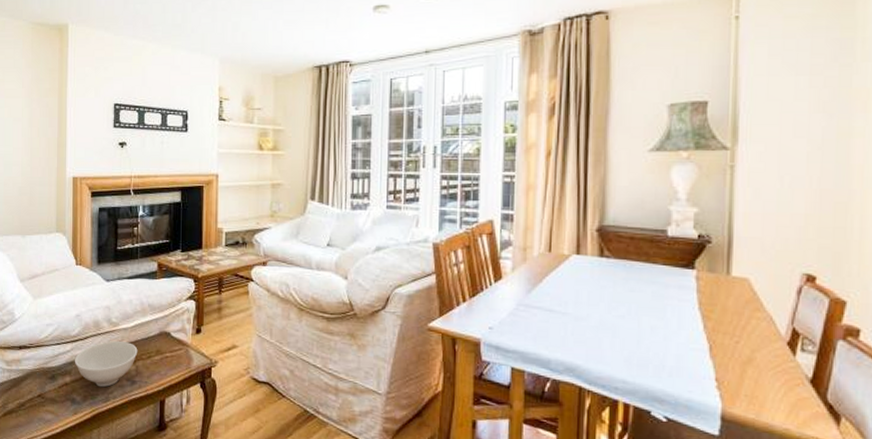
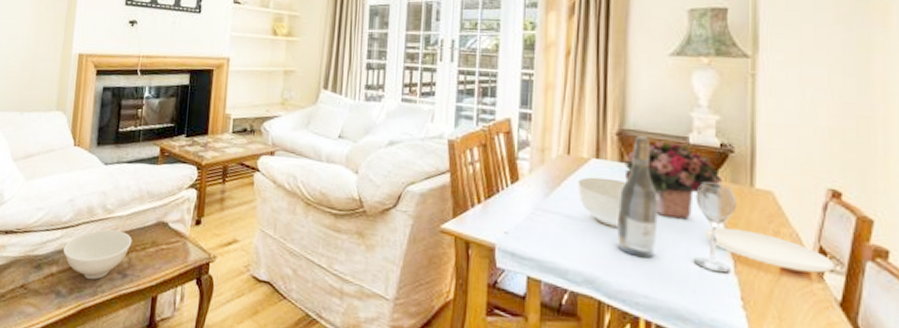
bowl: none [559,272,637,320] -> present [578,177,658,229]
wine bottle: none [596,231,637,346] -> present [616,136,658,258]
bouquet: none [604,233,699,309] -> present [624,139,722,220]
wineglass: none [671,272,713,357] -> present [694,182,737,273]
plate: none [682,314,807,354] -> present [705,227,835,274]

